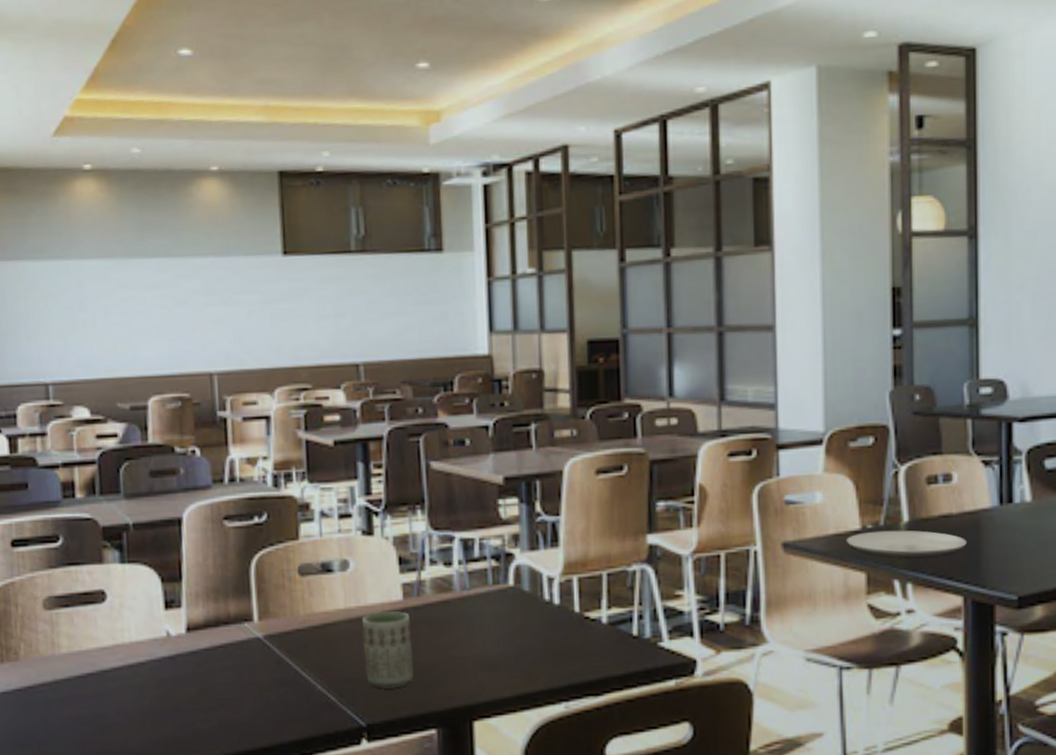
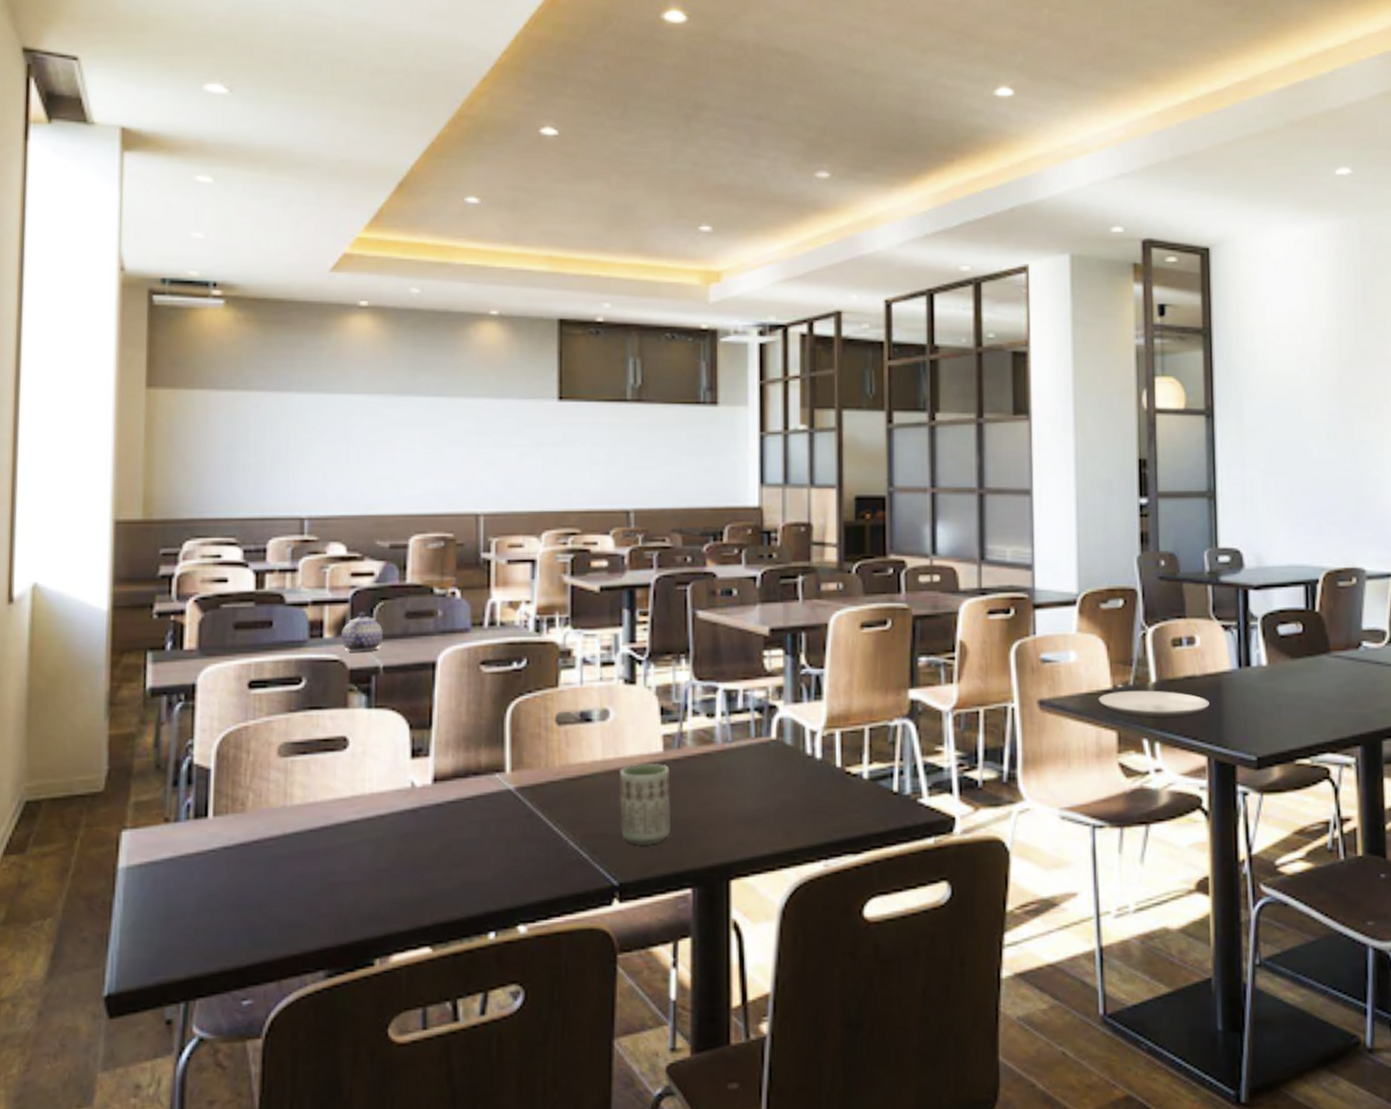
teapot: none [92,472,131,511] -> present [341,611,383,652]

